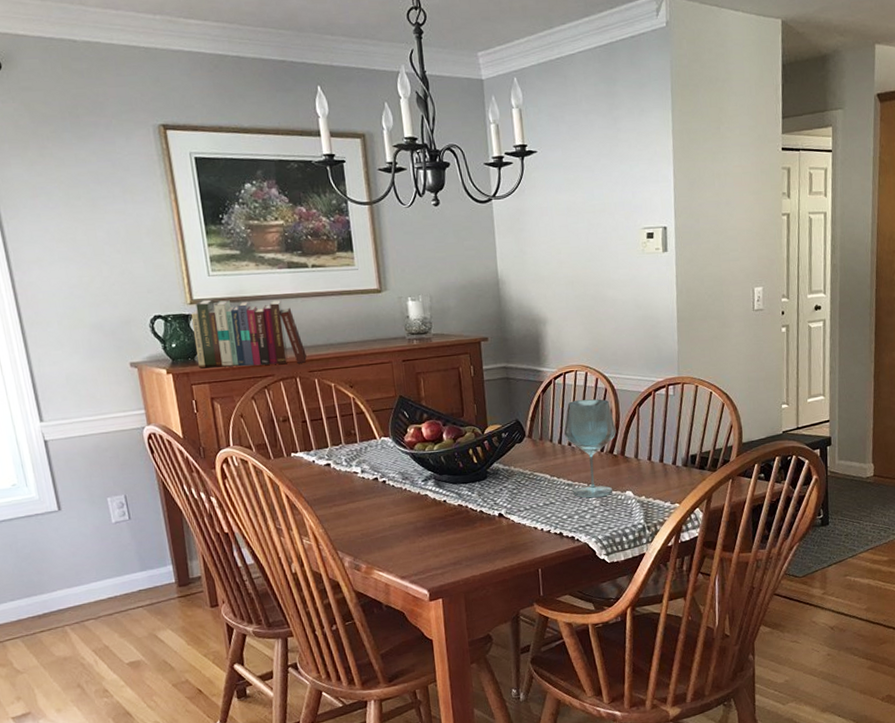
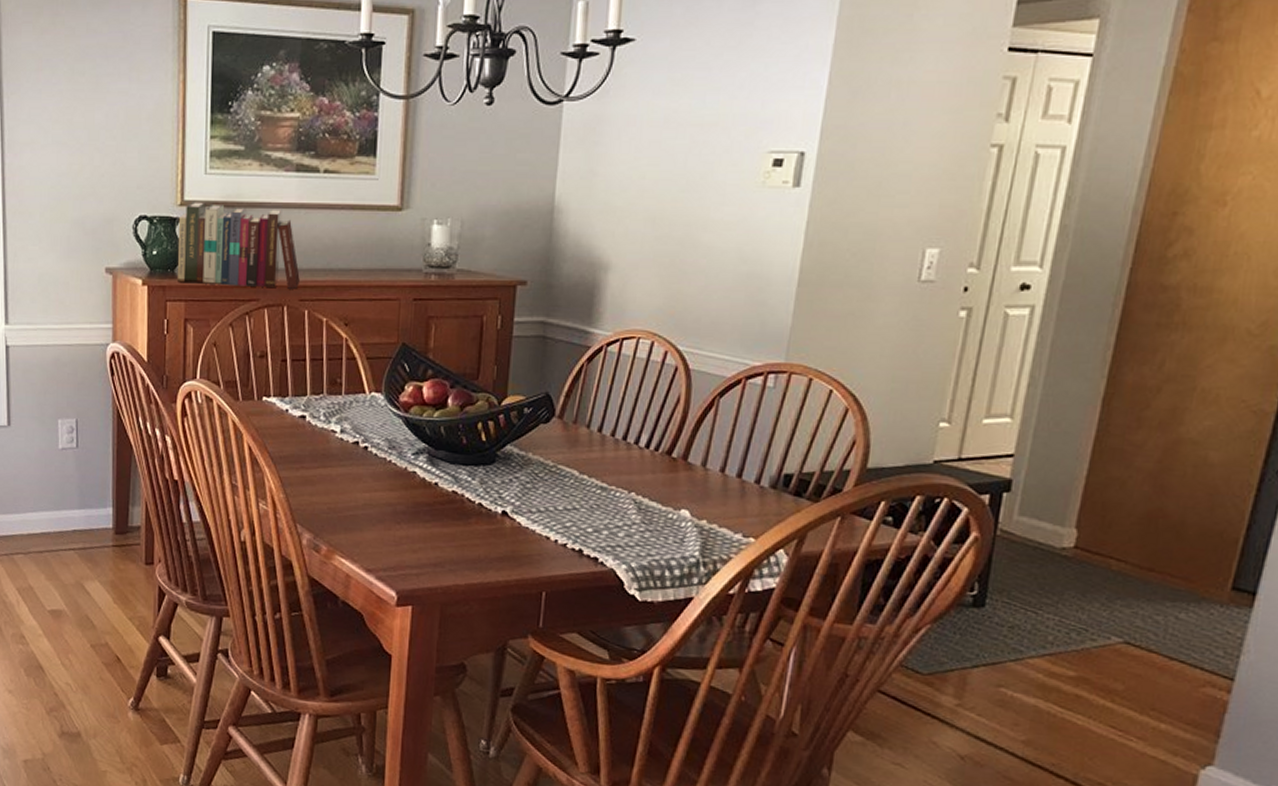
wine glass: present [563,399,616,499] -> none [606,377,682,512]

